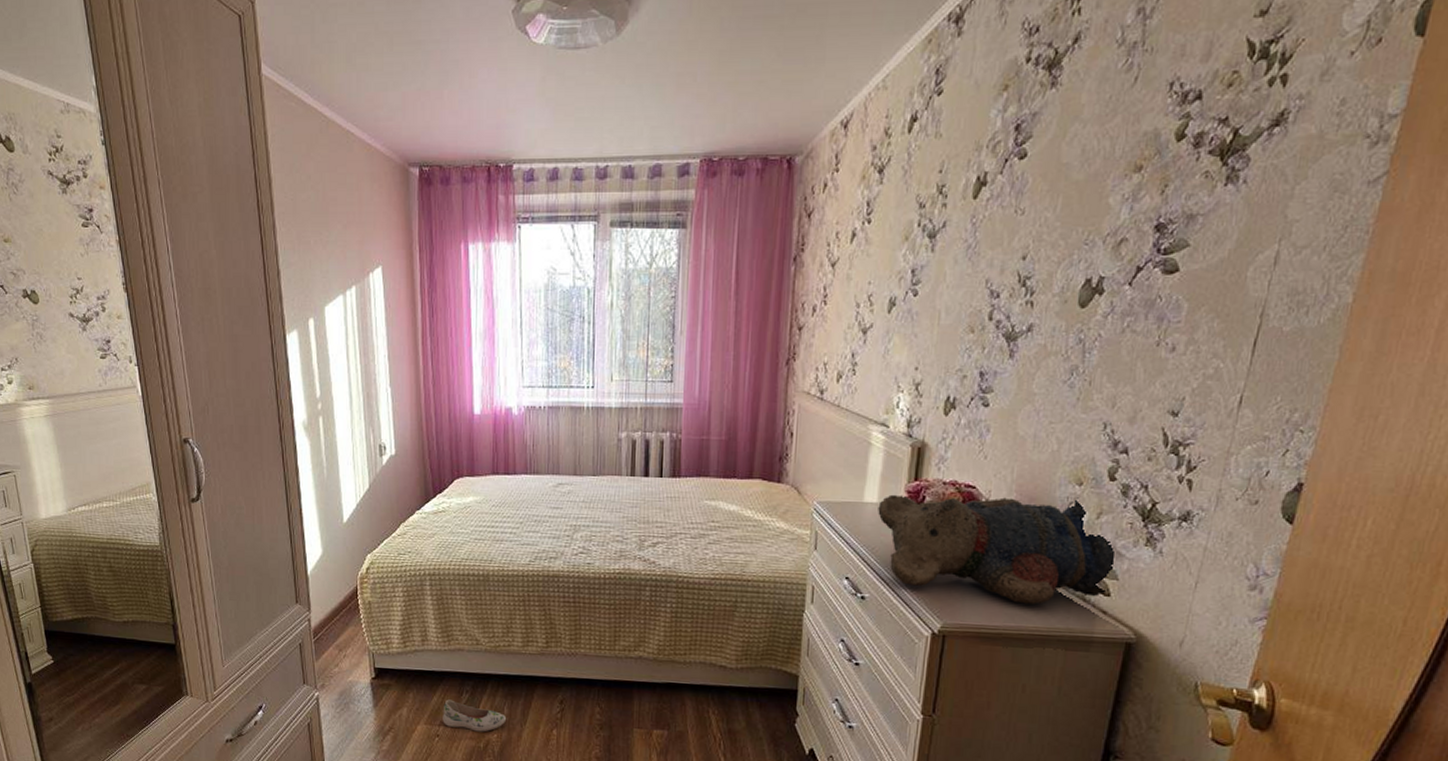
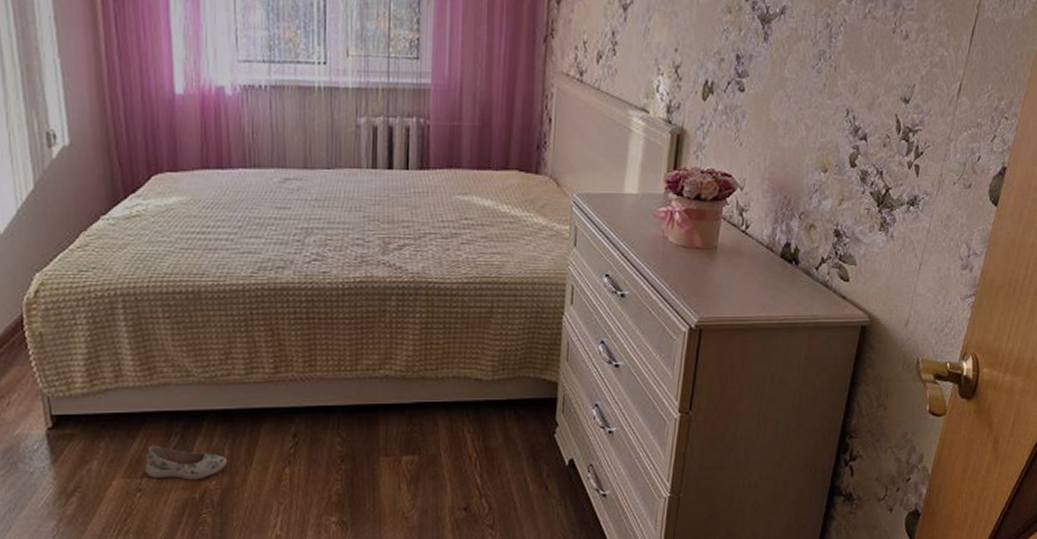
teddy bear: present [878,494,1114,604] -> none [638,184,853,293]

